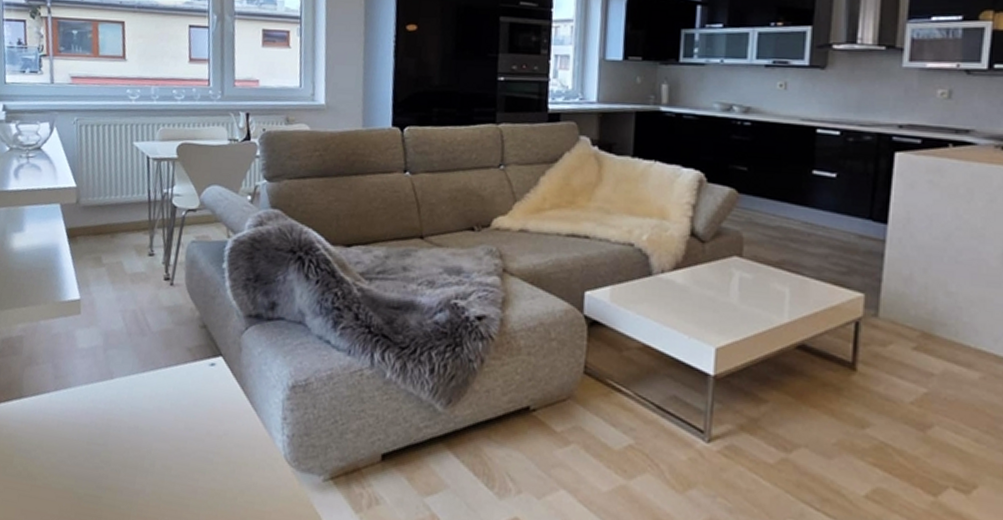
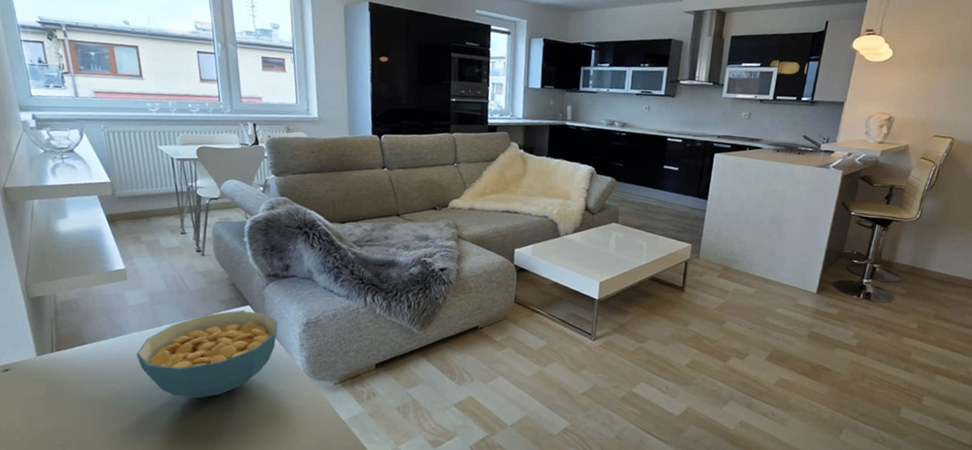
cereal bowl: none [80,362,256,485] -> present [136,310,278,399]

